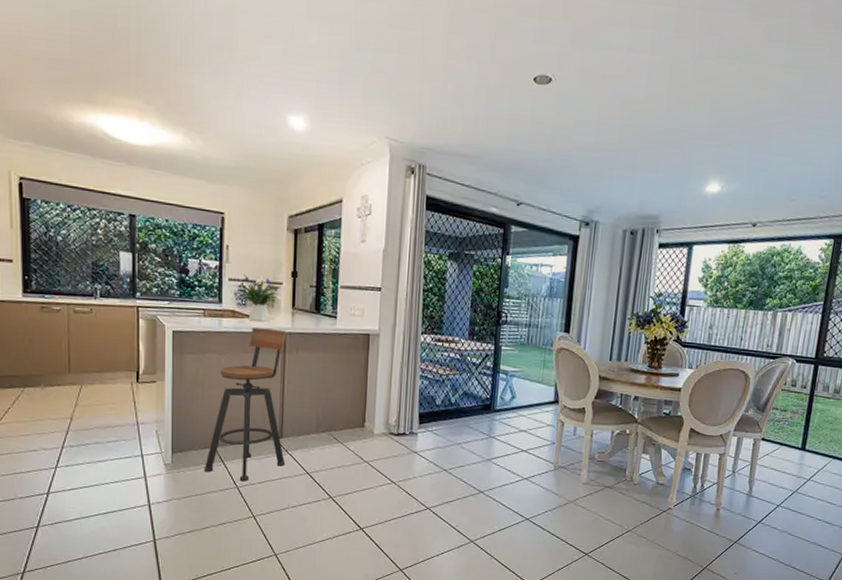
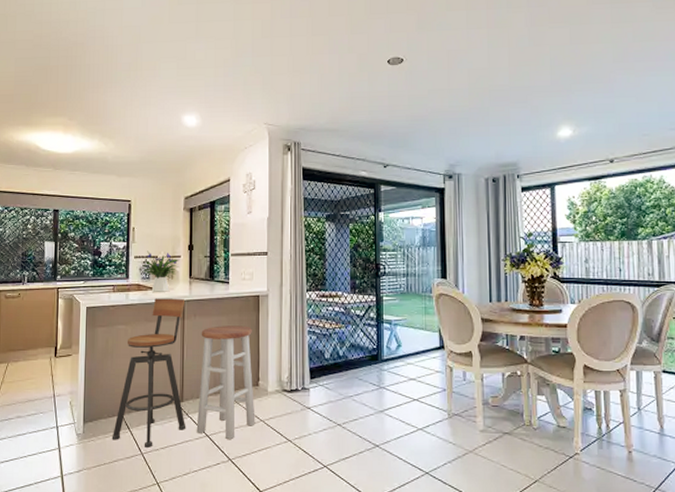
bar stool: none [296,362,360,479] -> present [196,326,255,440]

